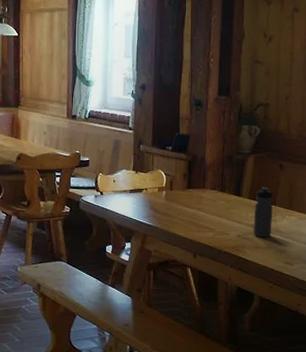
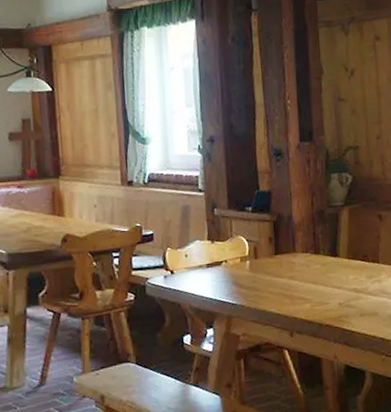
water bottle: present [253,187,273,237] -> none [355,243,378,303]

